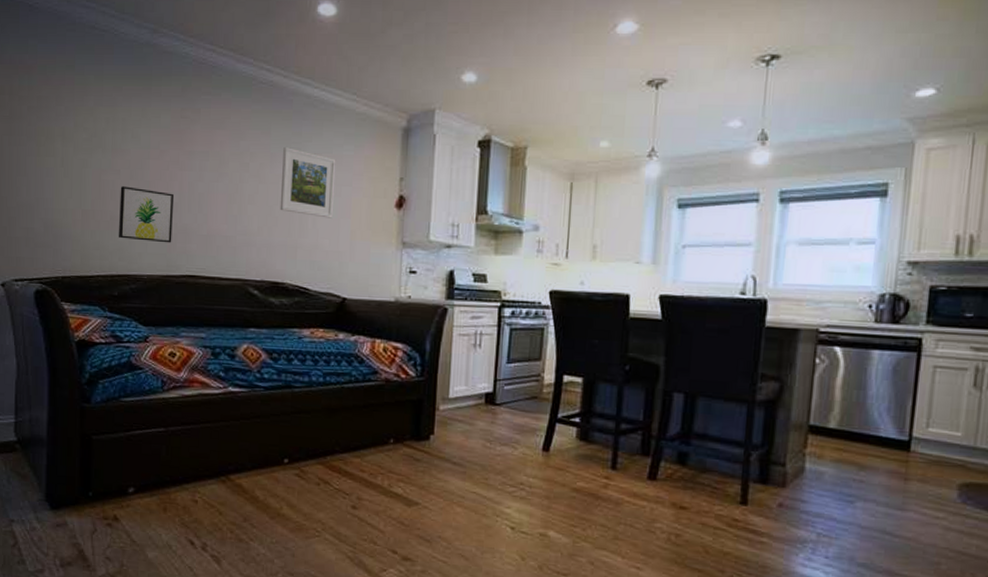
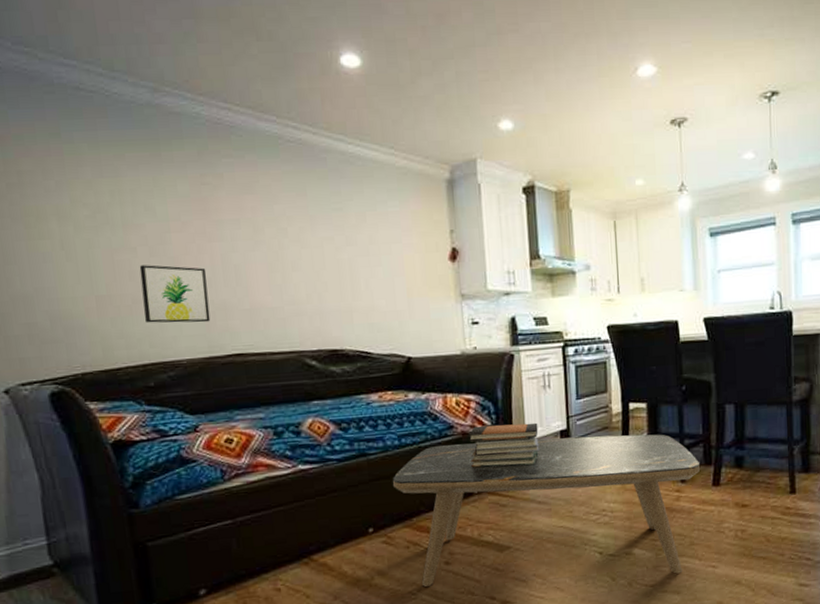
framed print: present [280,146,336,218] -> none [323,207,386,278]
coffee table: none [312,389,635,568] -> present [392,434,700,587]
book stack: none [390,375,463,424] -> present [469,422,540,468]

